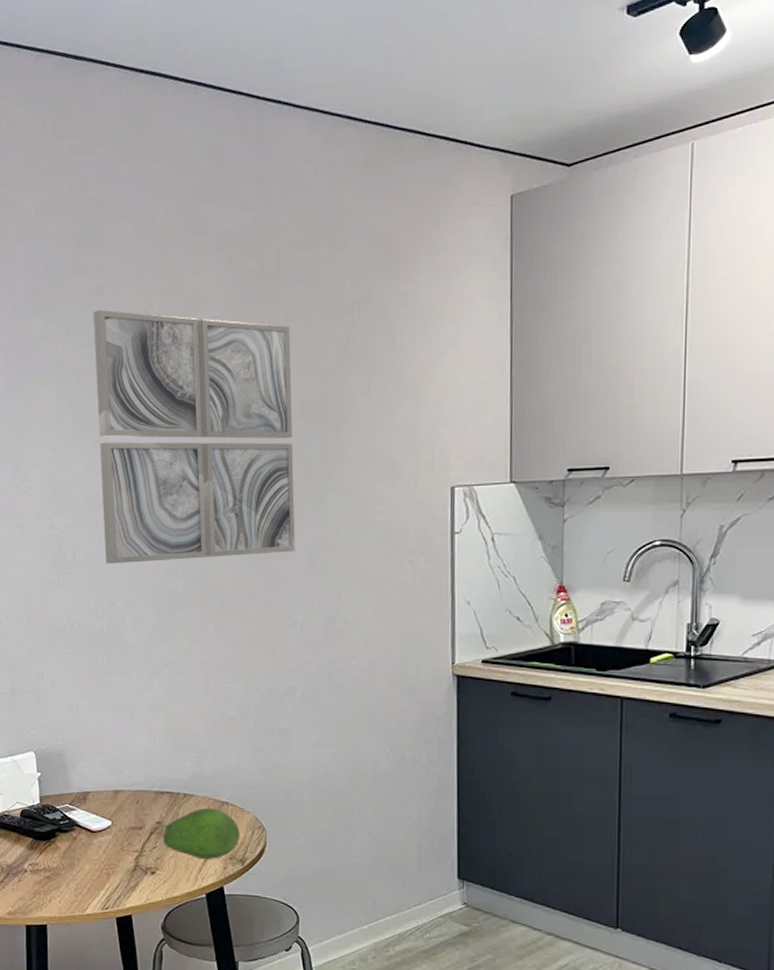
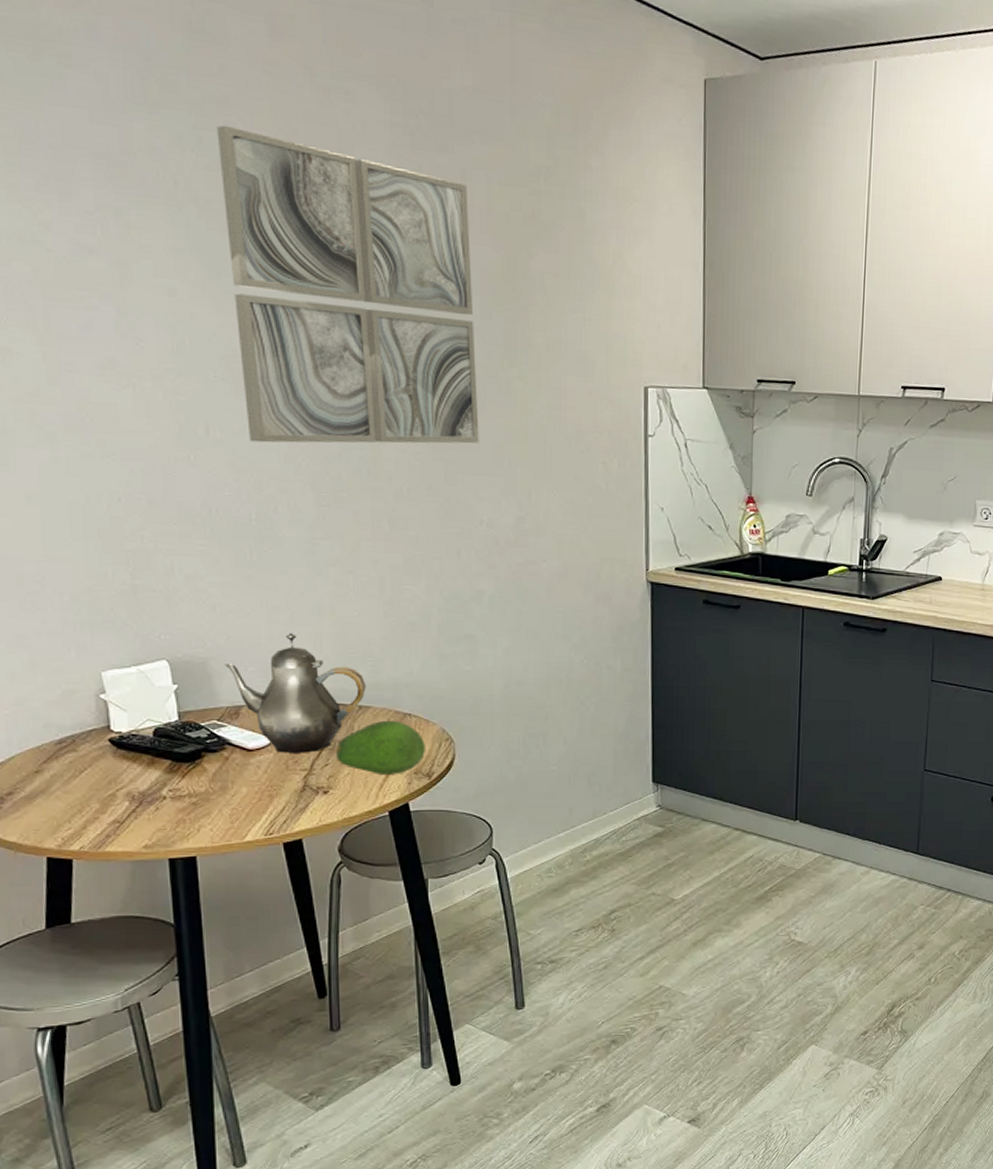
teapot: none [78,728,191,836] -> present [225,633,367,753]

